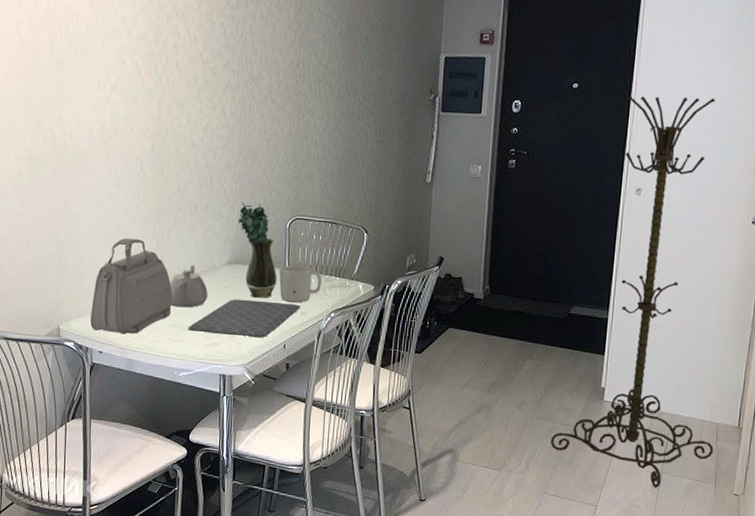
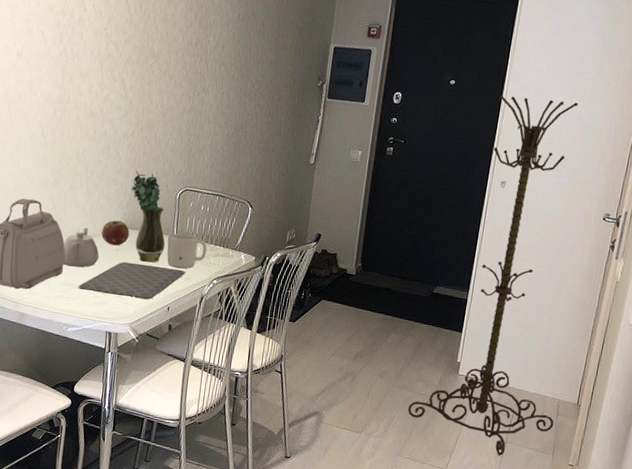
fruit: none [208,255,239,283] -> present [101,220,130,246]

